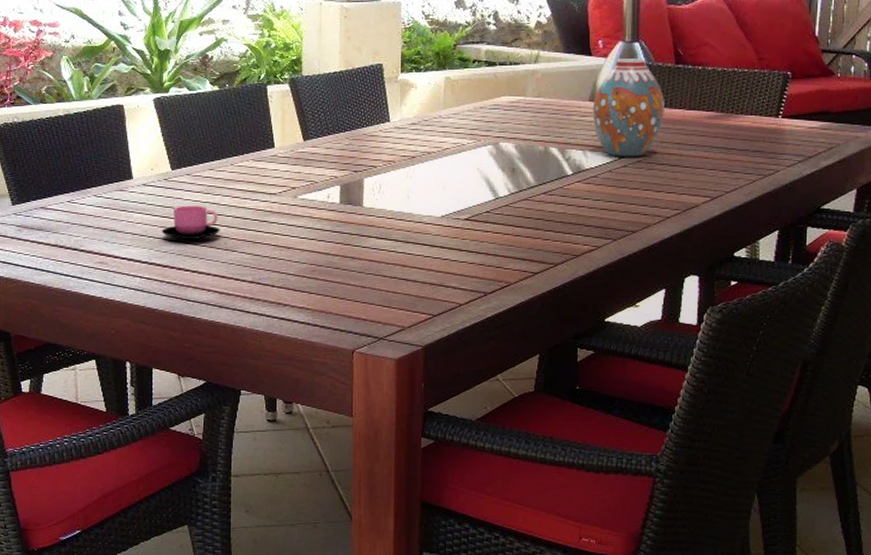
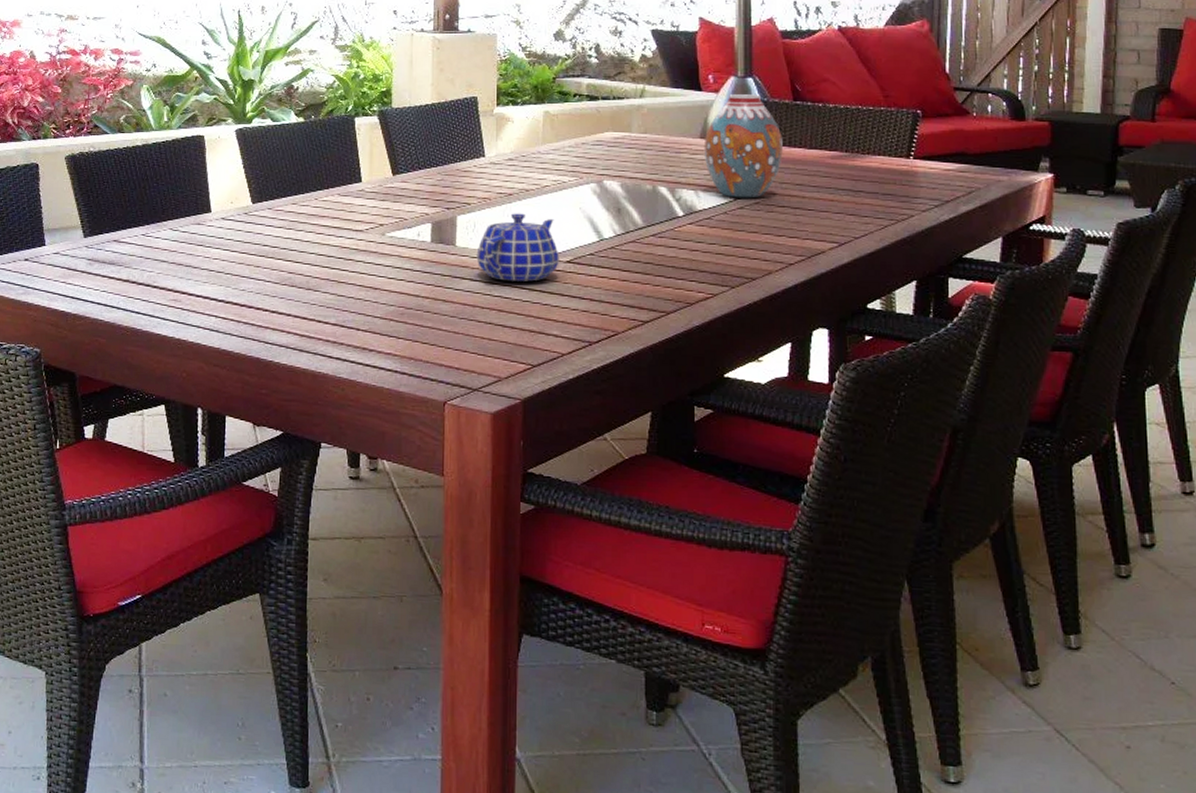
cup: present [161,205,220,240] -> none [239,241,302,278]
teapot: none [382,175,458,238] -> present [476,213,559,282]

